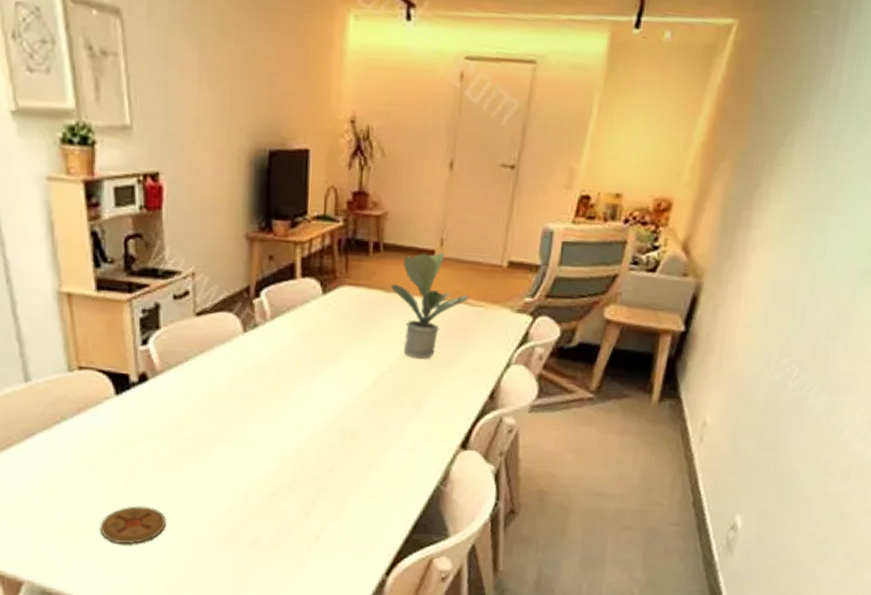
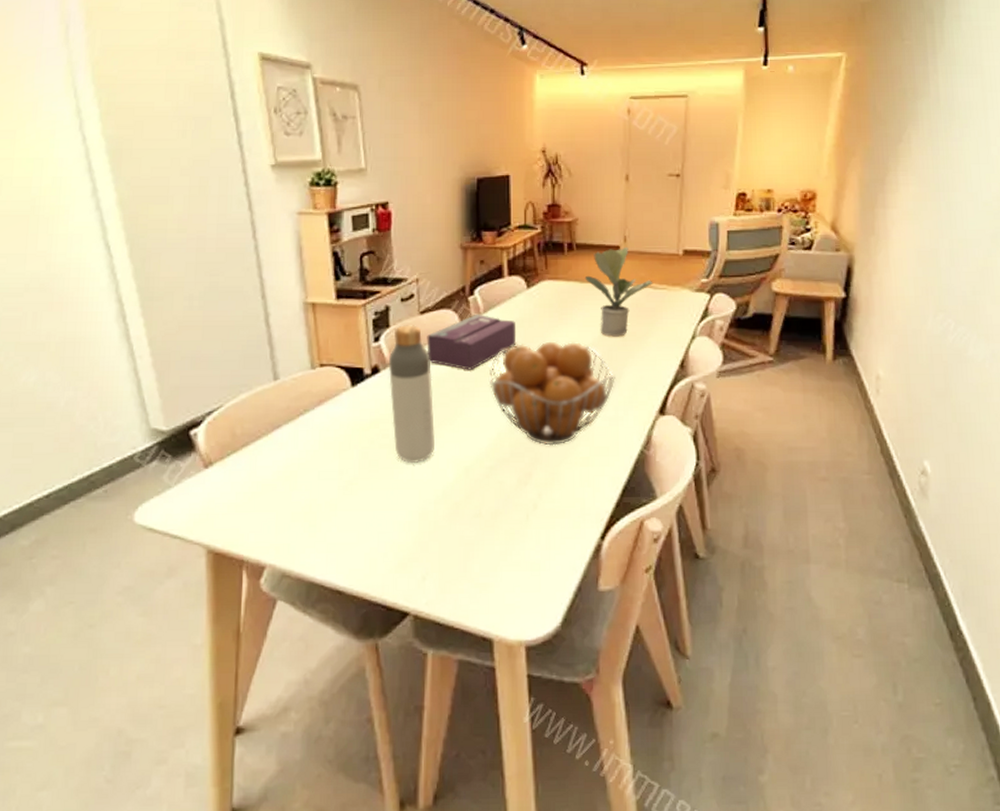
coaster: present [99,506,167,544] -> none [336,486,397,523]
bottle: none [158,327,210,485] -> present [388,325,435,464]
tissue box: none [203,321,308,385] -> present [427,315,518,370]
fruit basket: none [273,358,416,475] -> present [488,341,615,446]

